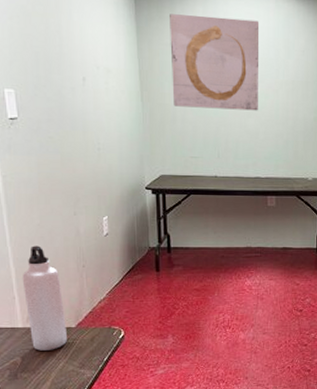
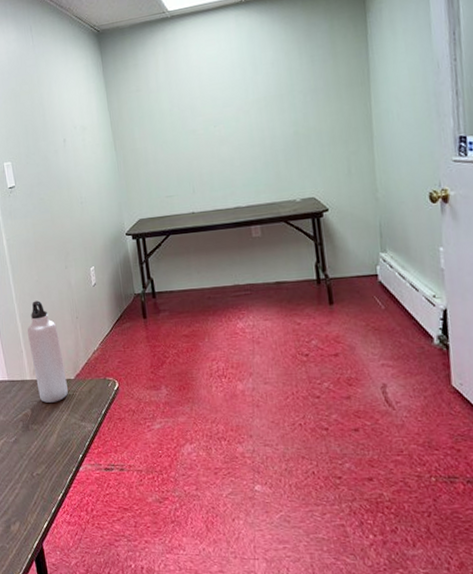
wall art: present [170,14,260,111] -> none [133,45,230,149]

